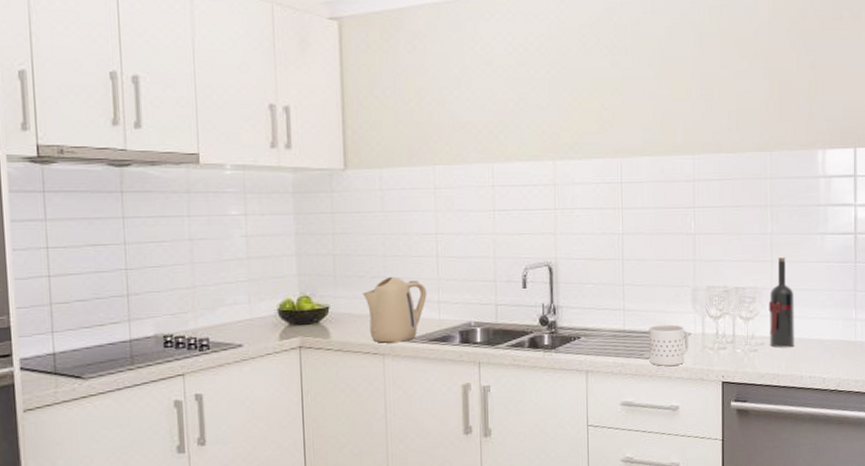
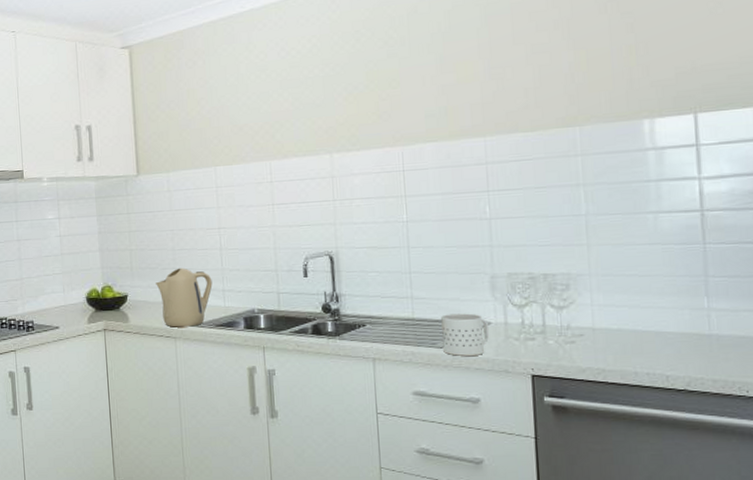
wine bottle: present [768,257,794,348] -> none [587,240,624,340]

